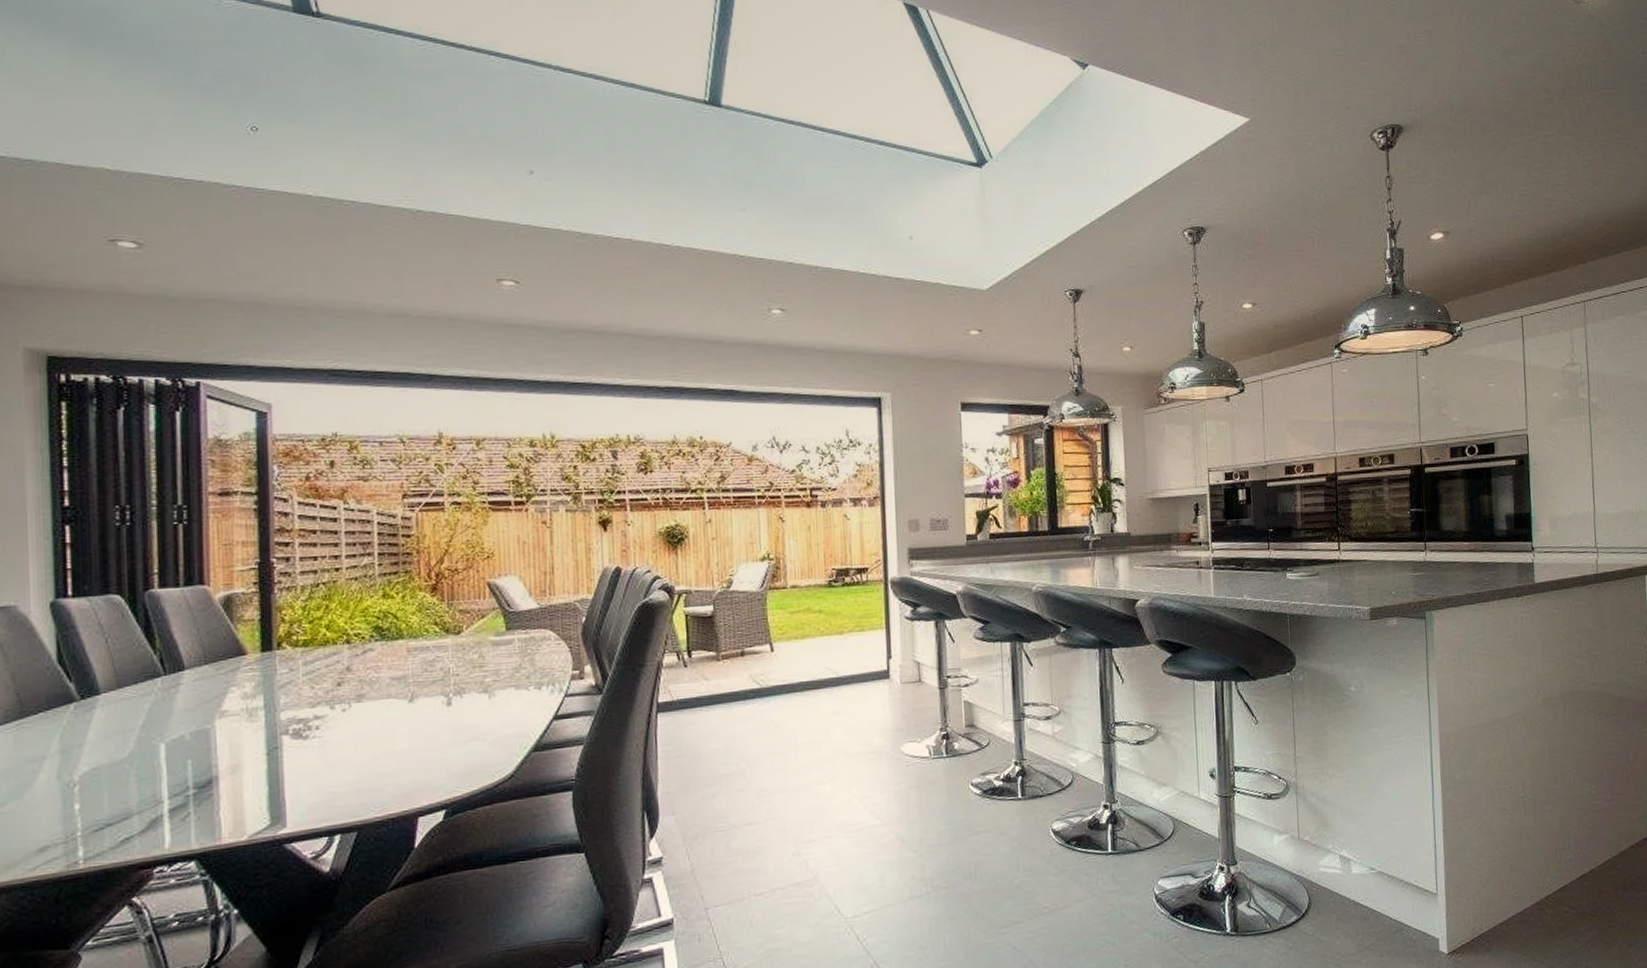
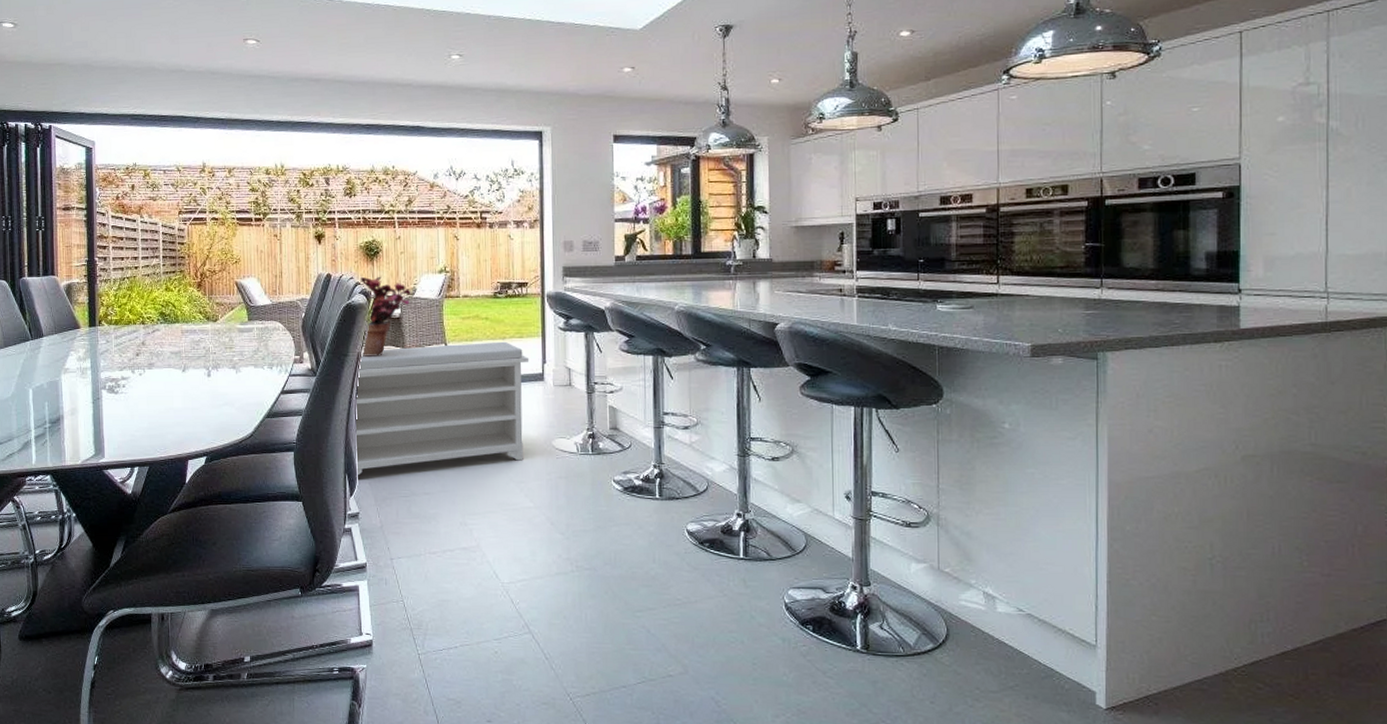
bench: none [657,636,872,814] -> present [356,341,529,477]
potted plant: none [659,567,728,664] -> present [359,276,412,355]

